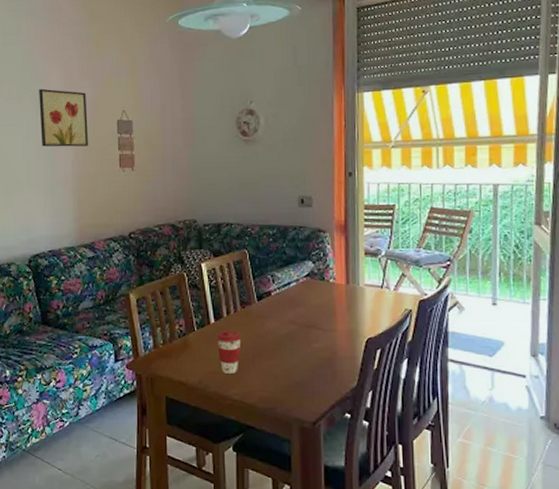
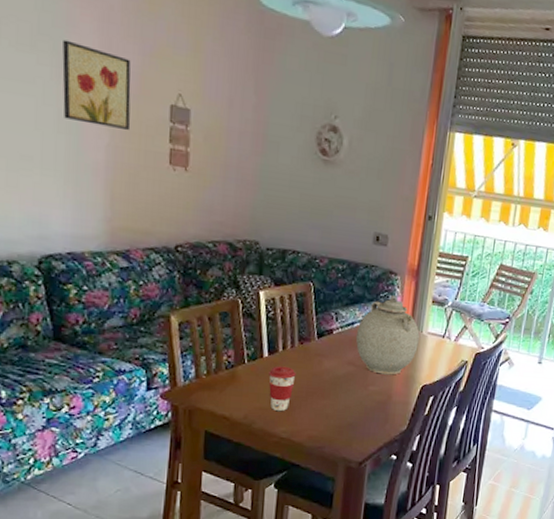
teapot: none [294,252,357,331] -> present [356,295,420,375]

